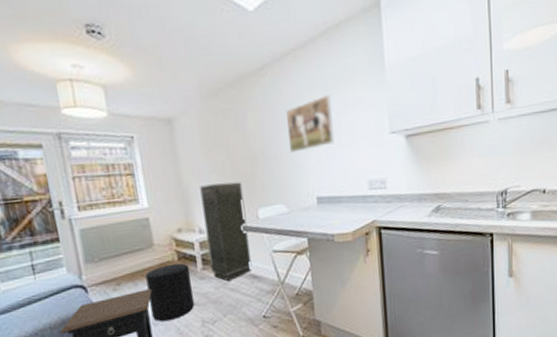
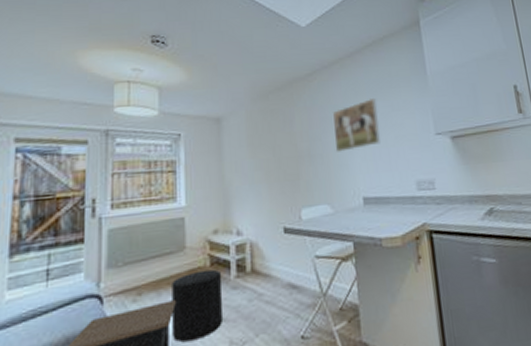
storage cabinet: present [200,182,252,281] -> none [242,180,292,292]

